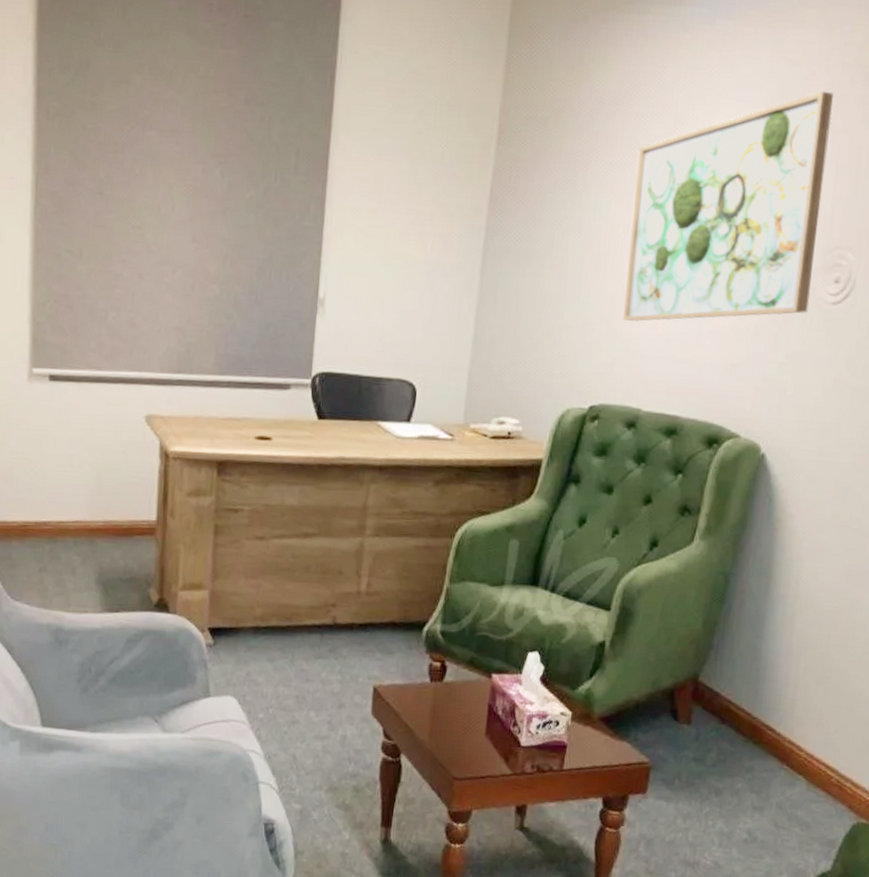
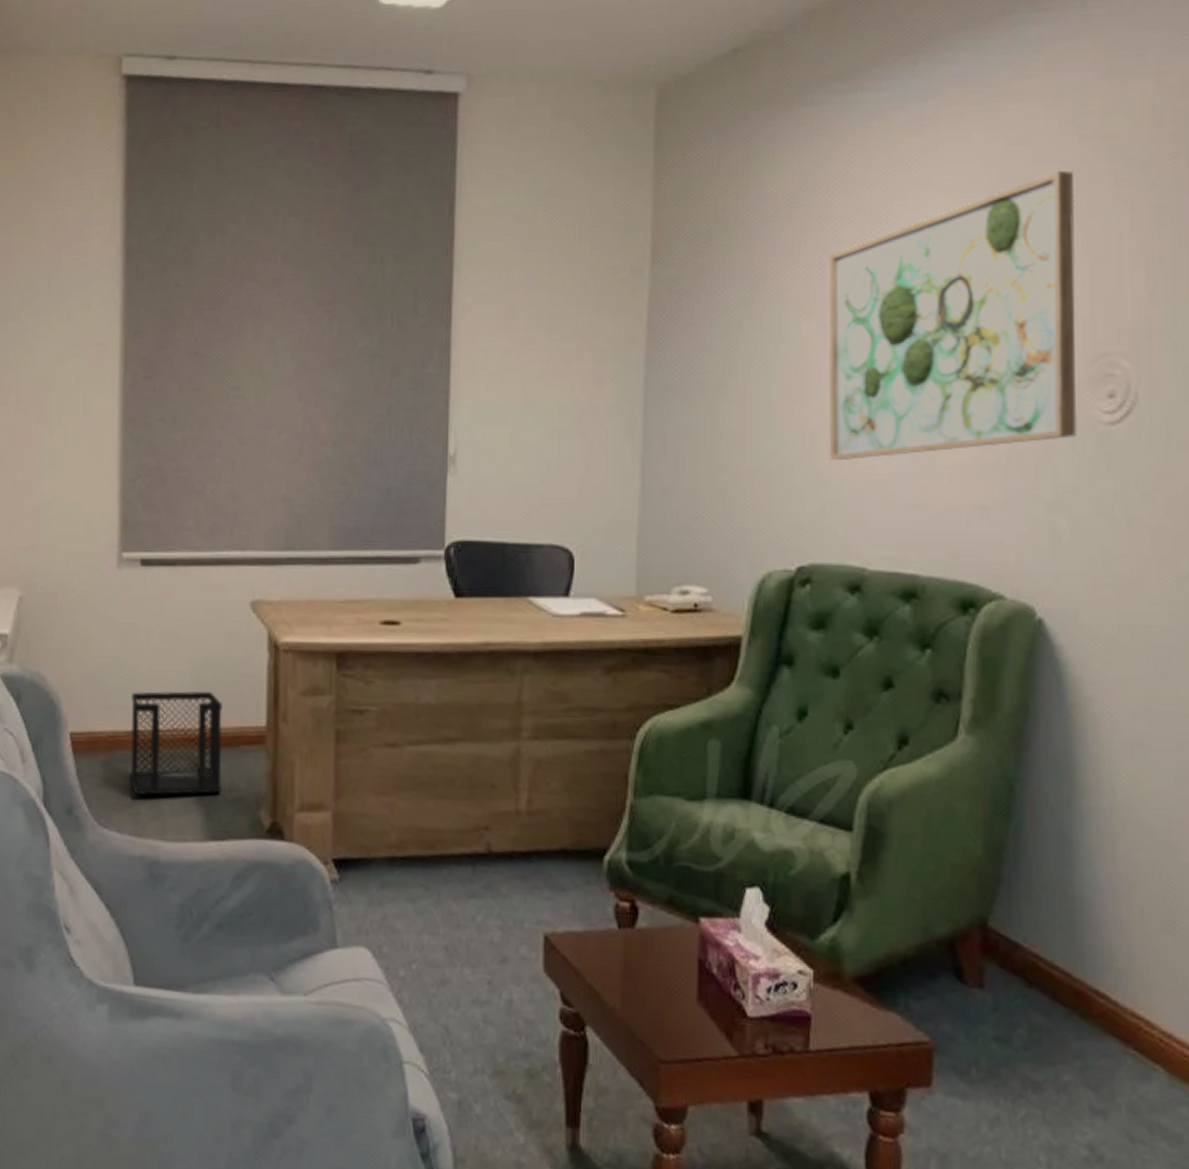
wastebasket: none [39,489,119,575] -> present [130,691,223,796]

